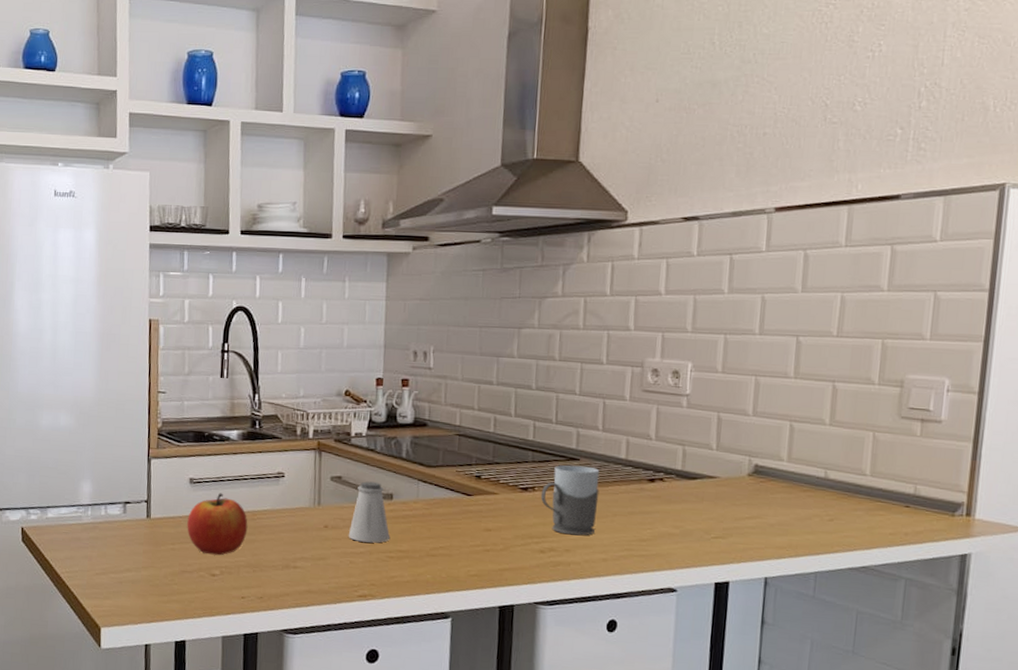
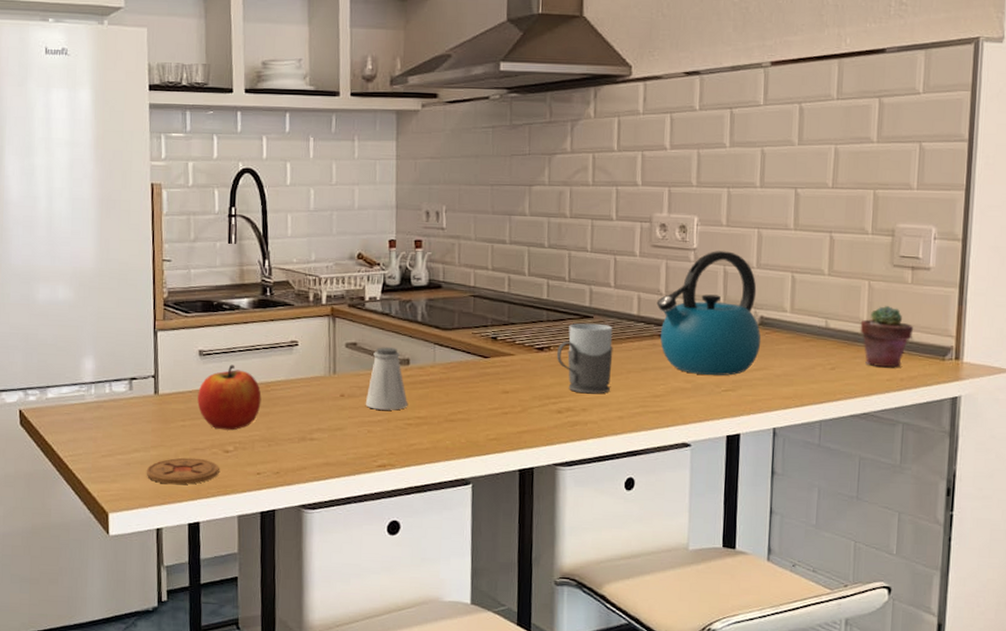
coaster: none [136,578,206,605] -> present [146,457,219,485]
kettle: none [645,397,755,523] -> present [656,251,762,376]
potted succulent: none [862,458,922,522] -> present [860,306,914,368]

